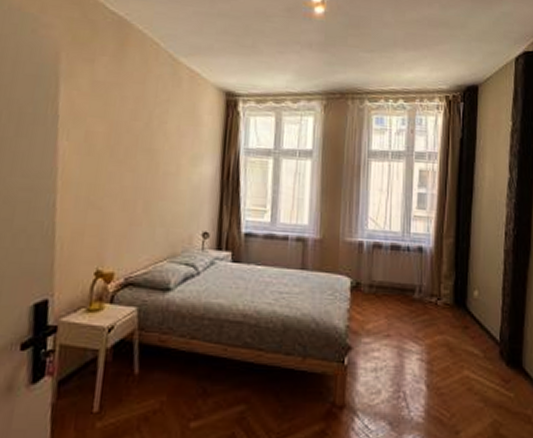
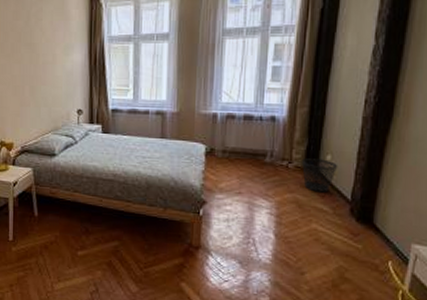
wastebasket: none [451,293,484,333] -> present [302,157,337,193]

